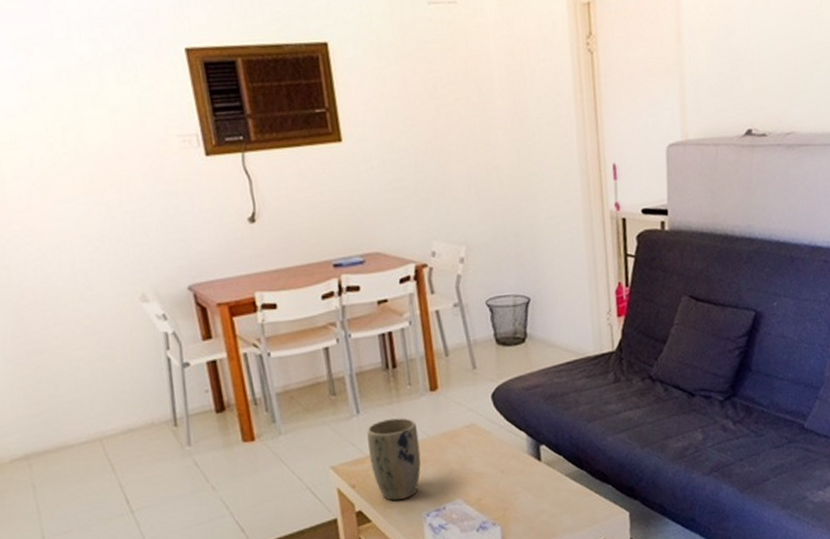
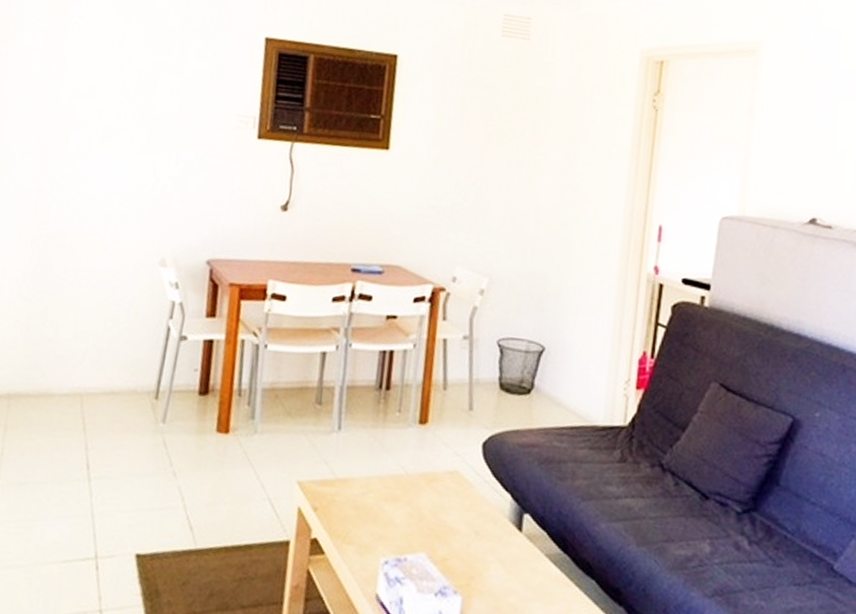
plant pot: present [367,417,421,501] -> none [339,443,397,538]

